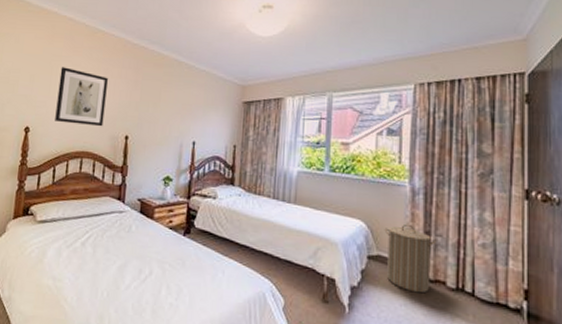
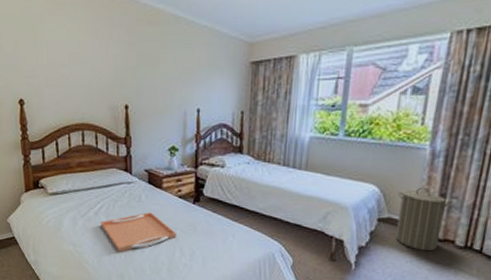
wall art: present [55,67,108,127] -> none [45,29,100,96]
serving tray: none [86,243,164,288] -> present [100,212,176,252]

